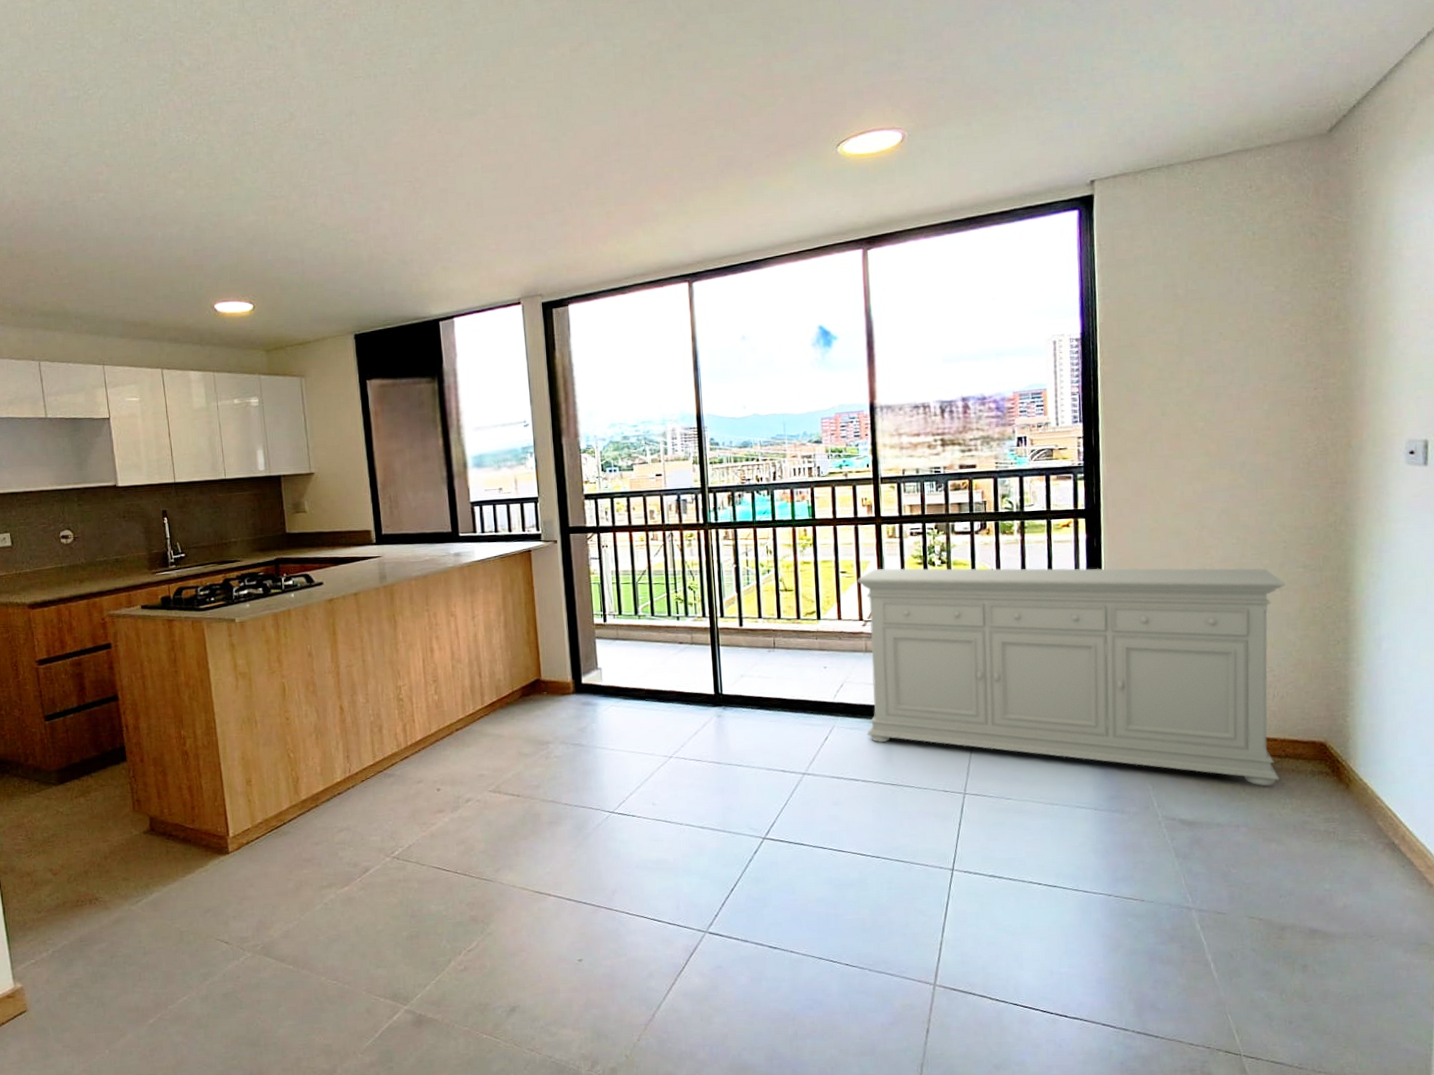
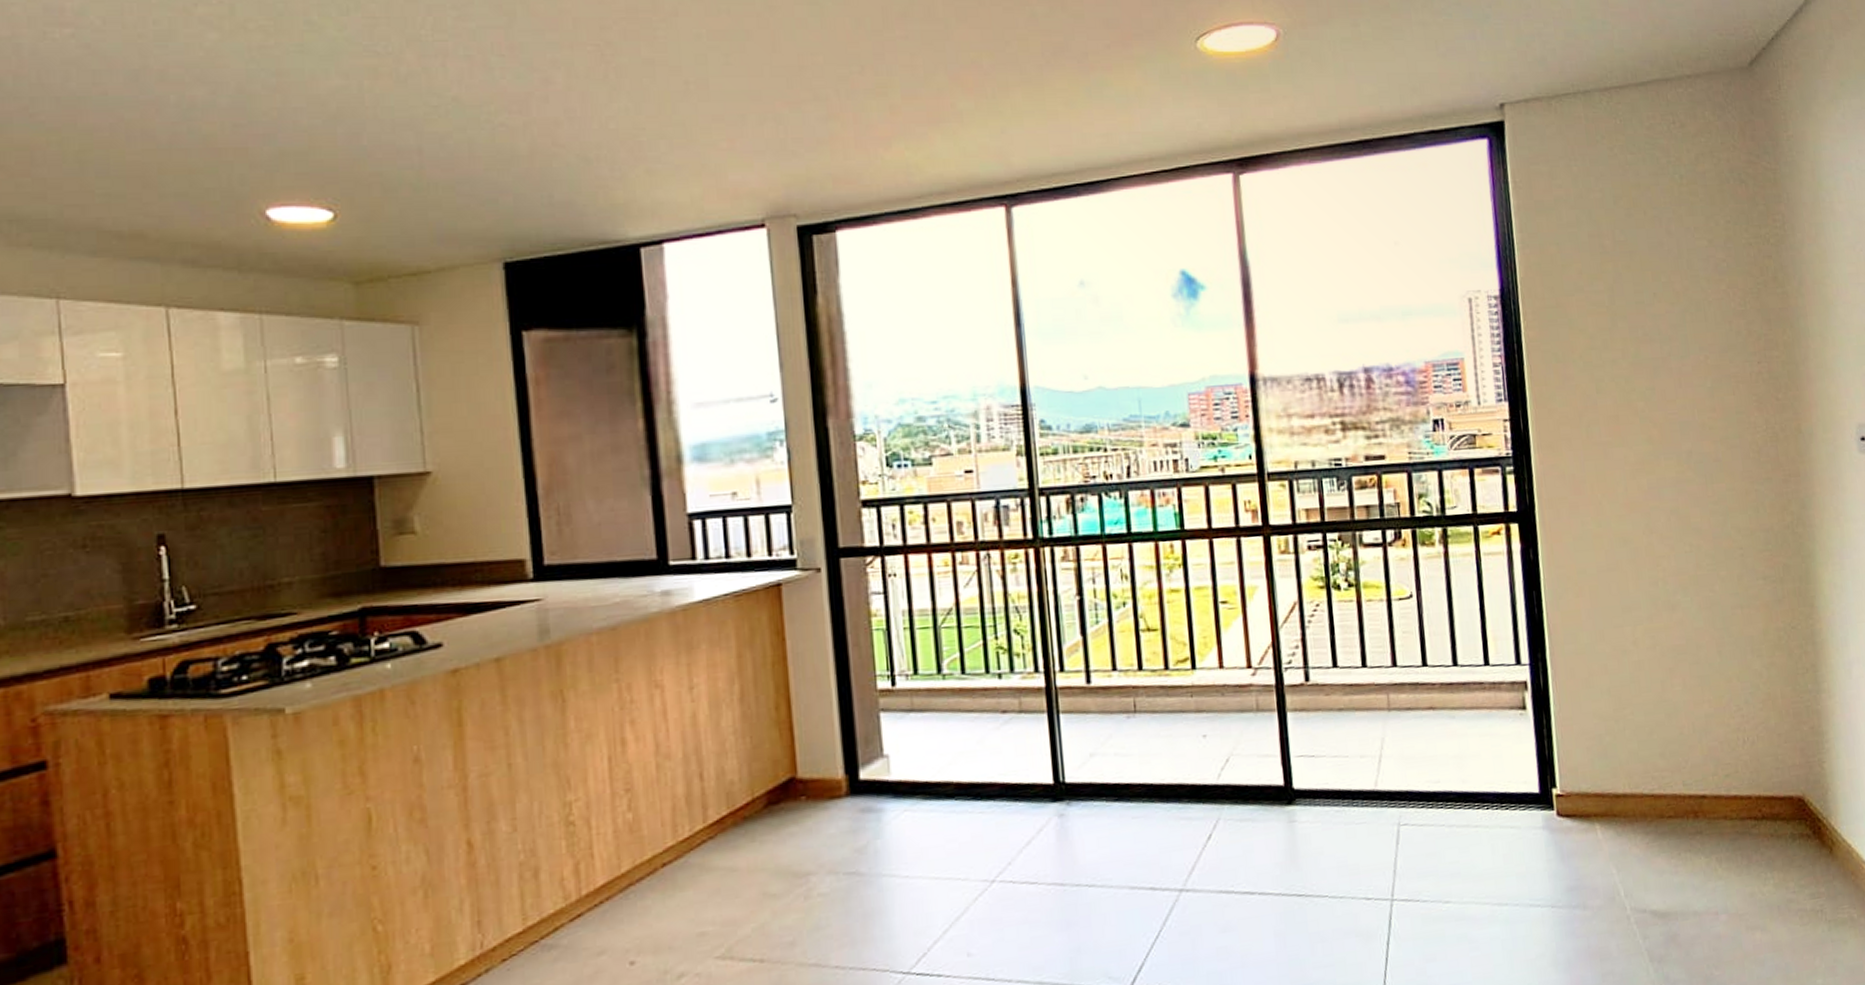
sideboard: present [857,568,1285,786] -> none [1242,582,1758,858]

